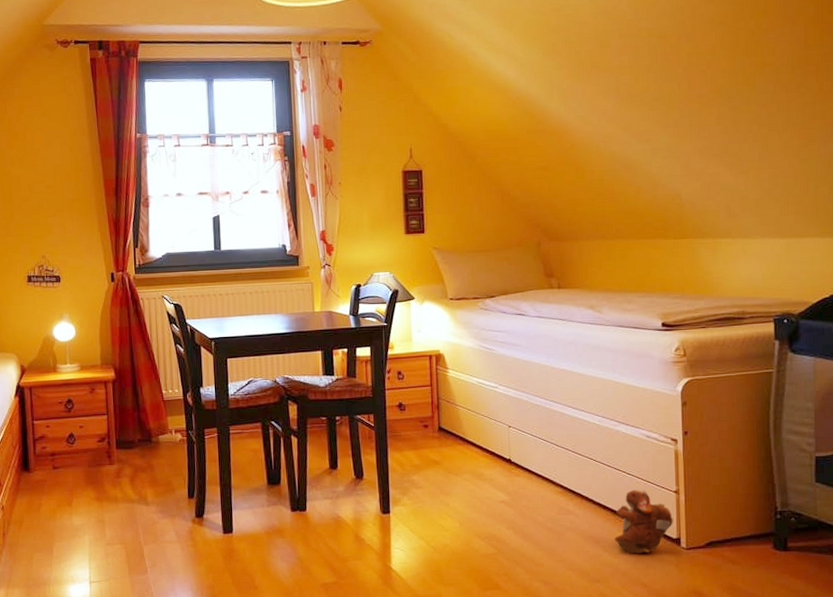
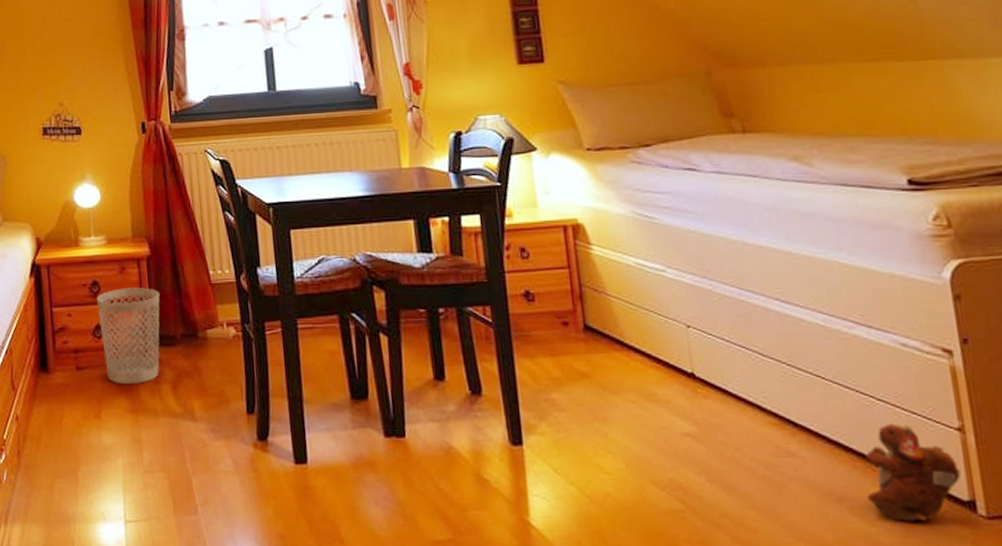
wastebasket: none [70,404,122,479] -> present [96,287,160,385]

